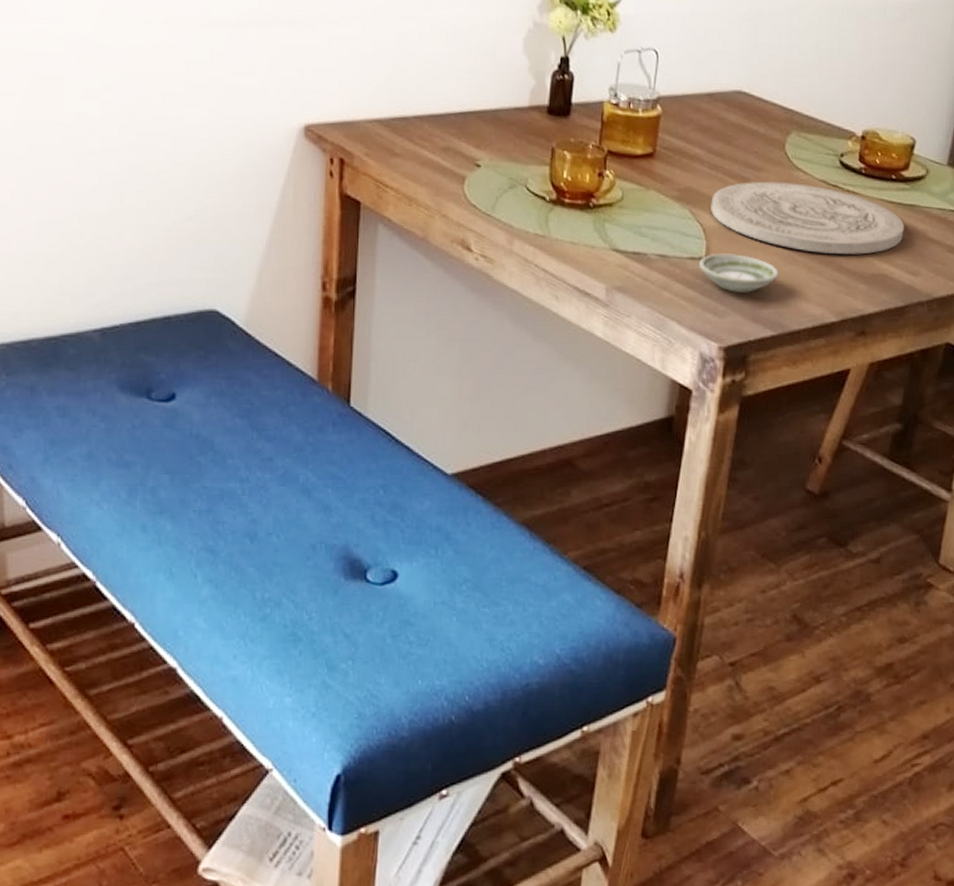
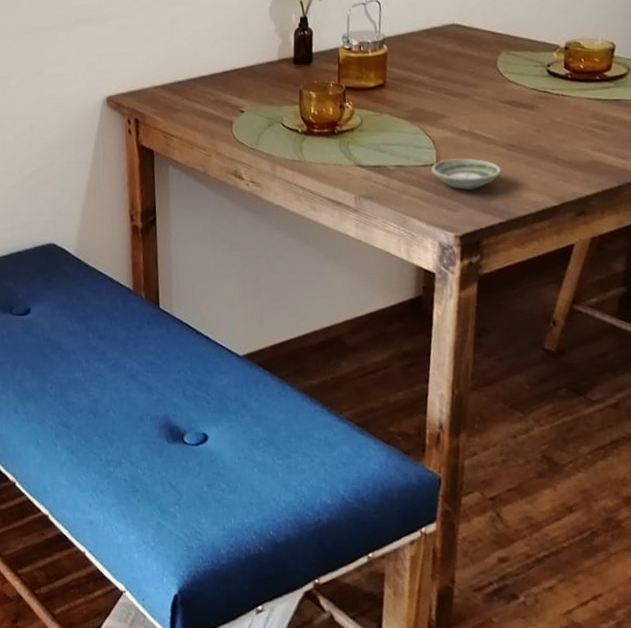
plate: present [711,181,904,255] -> none [437,93,612,150]

